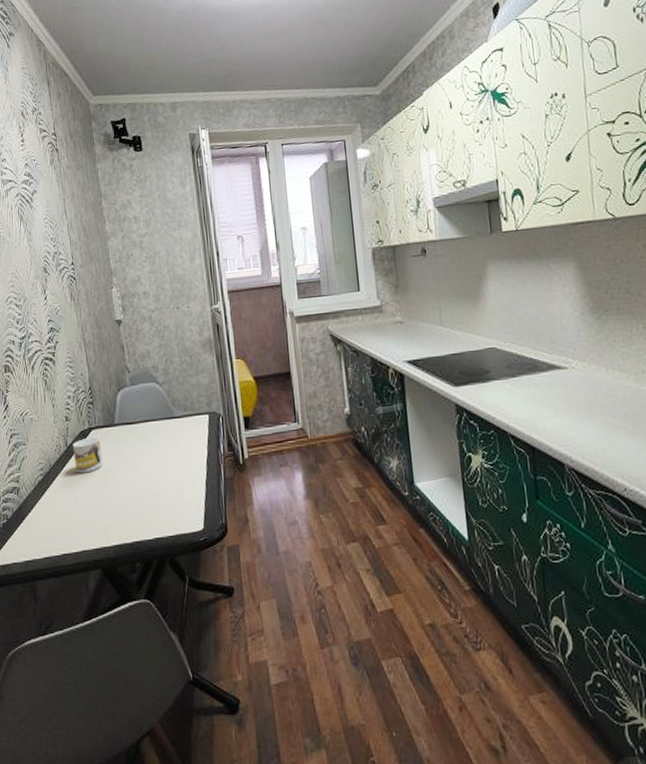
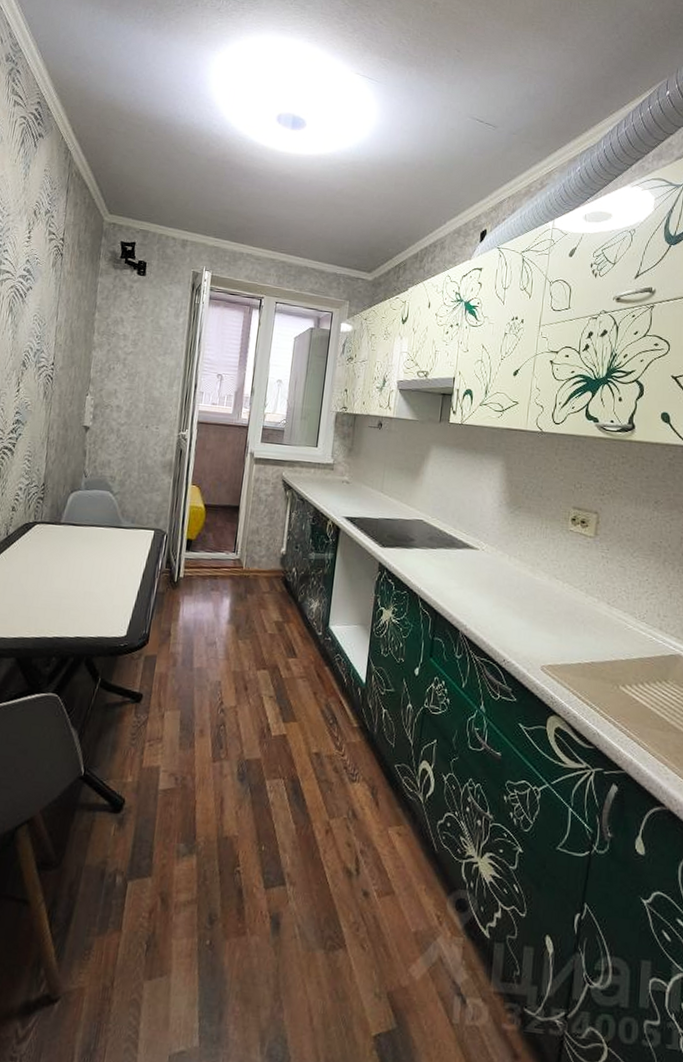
mug: present [73,436,103,474] -> none [11,530,43,564]

